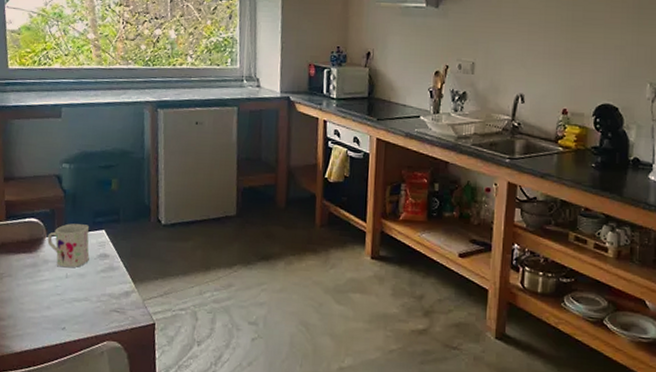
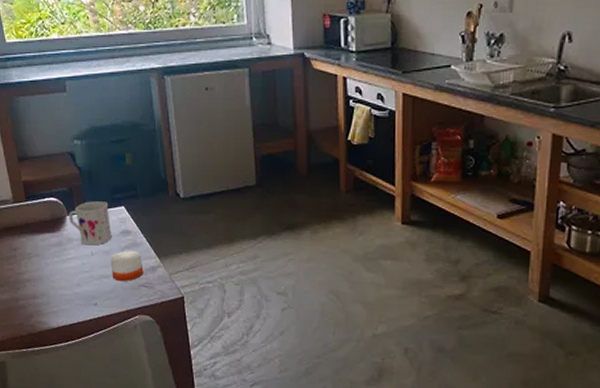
candle: none [84,273,117,306] -> present [110,249,144,281]

